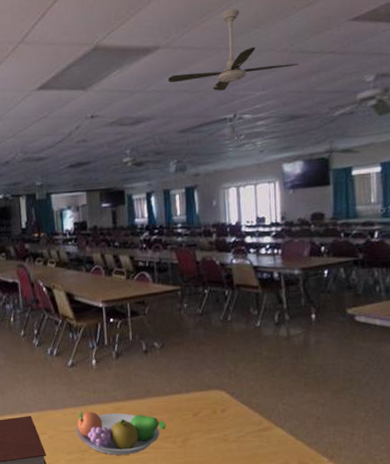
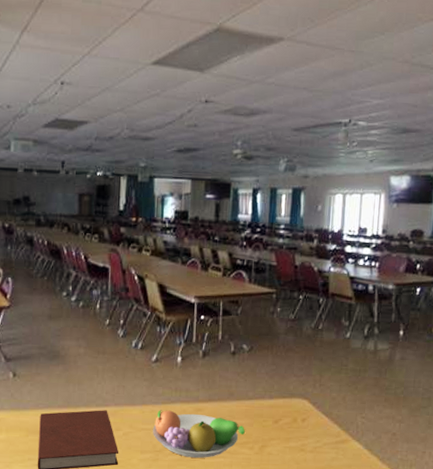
ceiling fan: present [168,8,299,91] -> none [288,10,418,93]

